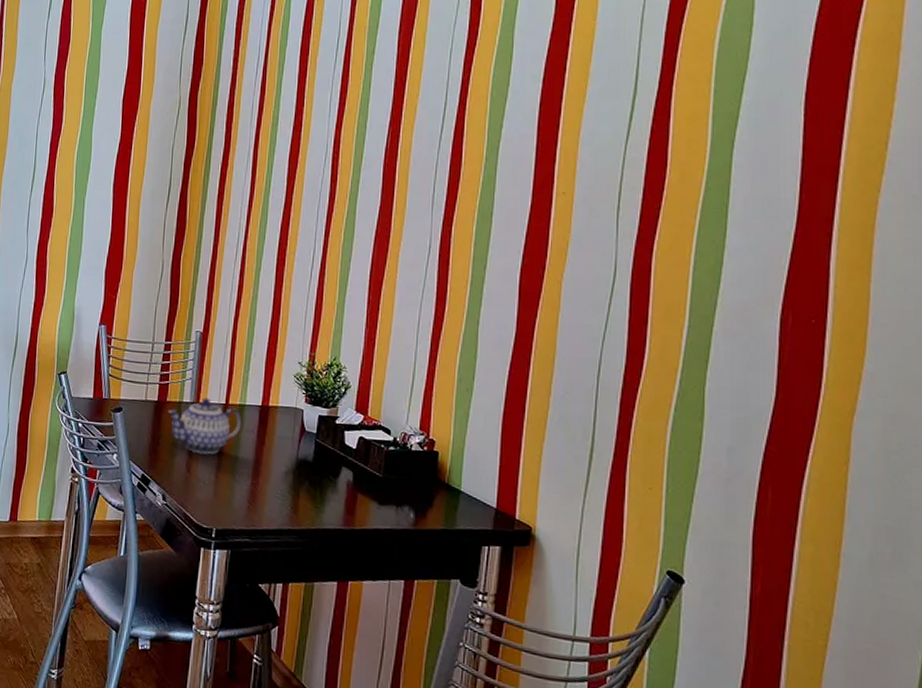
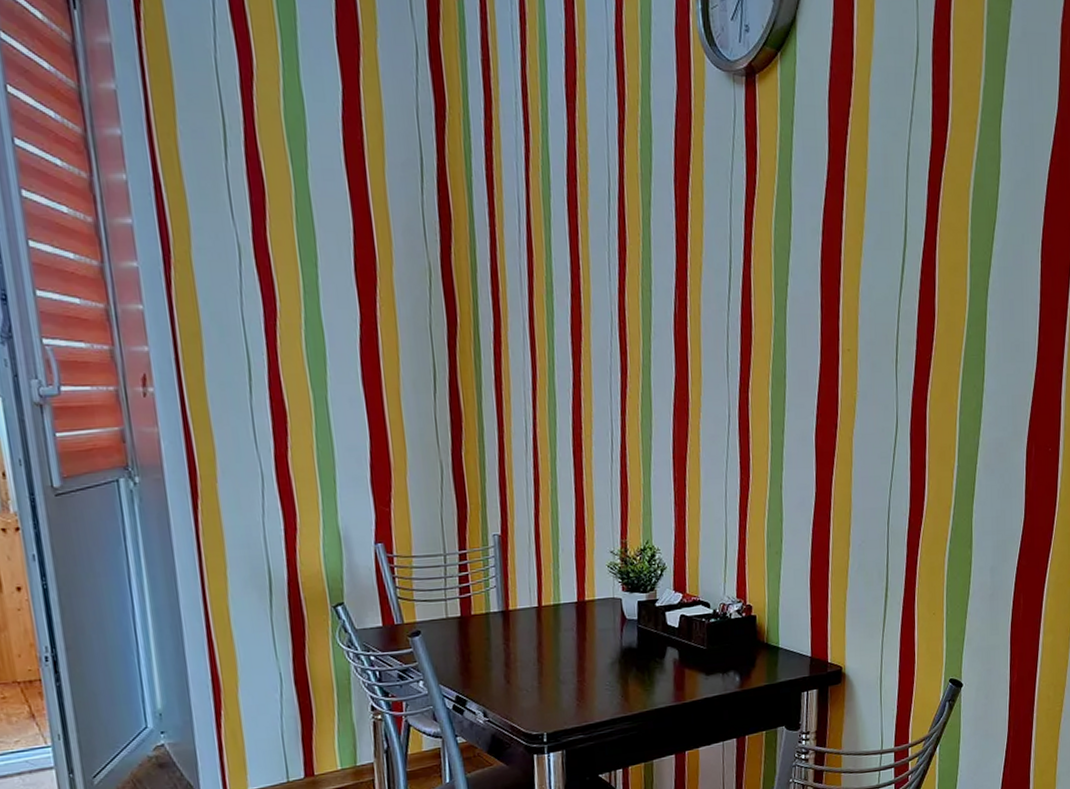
teapot: present [167,398,242,455] -> none [474,604,559,663]

